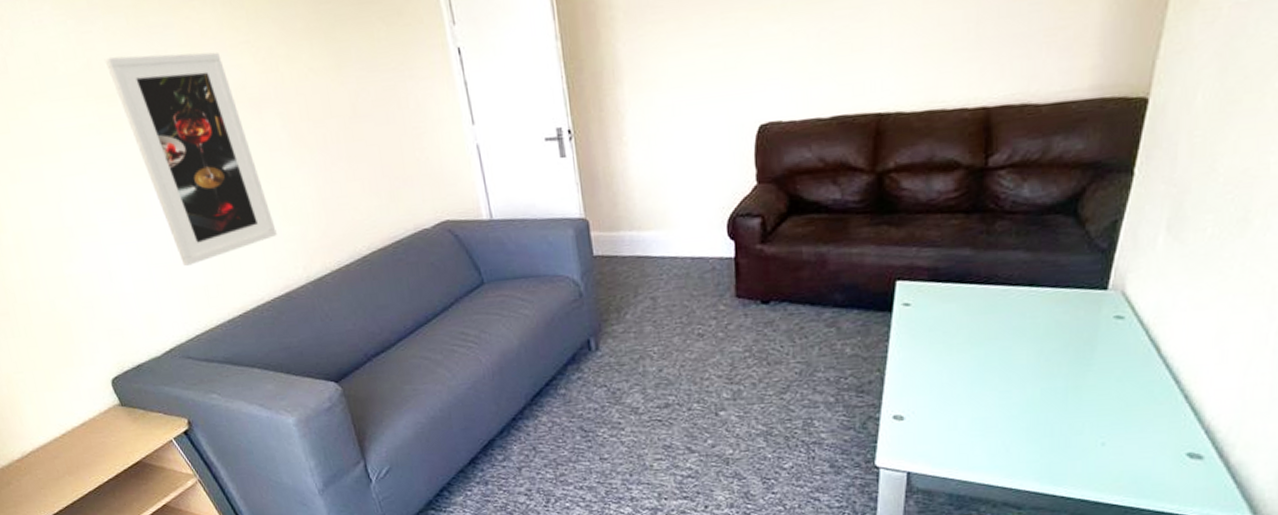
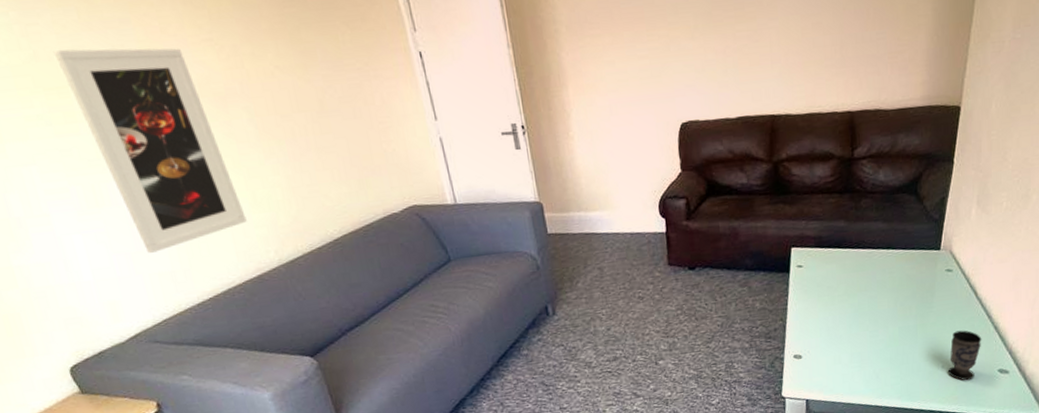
cup: none [1110,397,1164,465] -> present [947,330,982,381]

